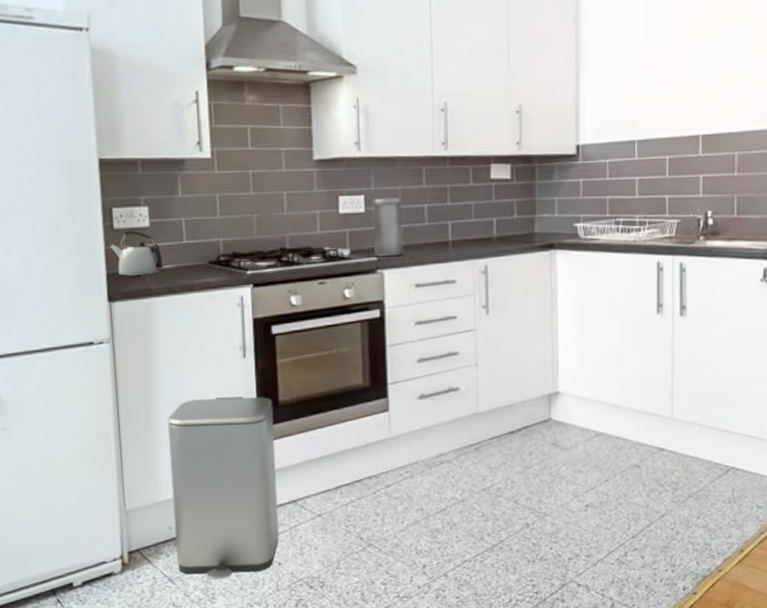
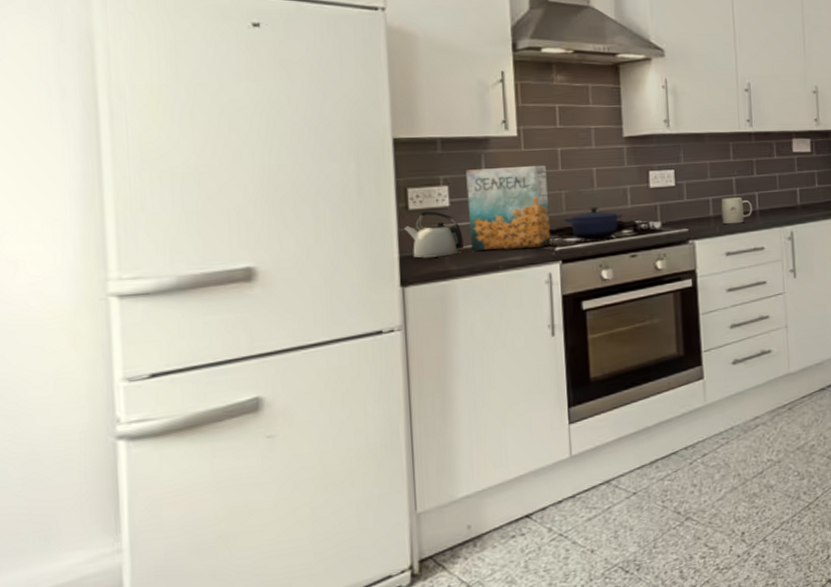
cereal box: none [164,188,243,272] -> present [466,166,552,252]
pedal bin: present [167,397,279,580] -> none [467,375,592,579]
cooking pot: none [255,232,312,266] -> present [564,207,623,241]
canister: present [372,197,404,257] -> none [682,171,714,228]
mug: none [412,226,445,255] -> present [721,197,752,225]

